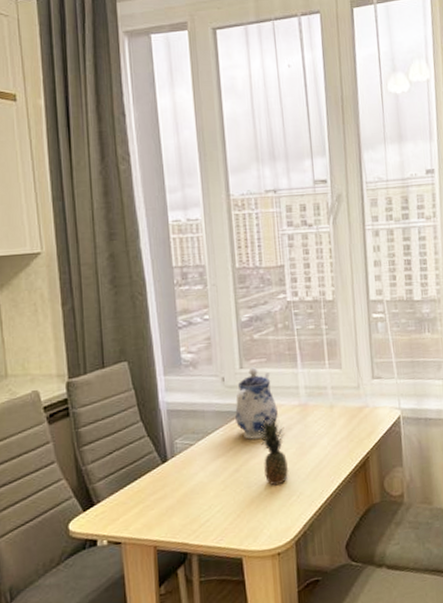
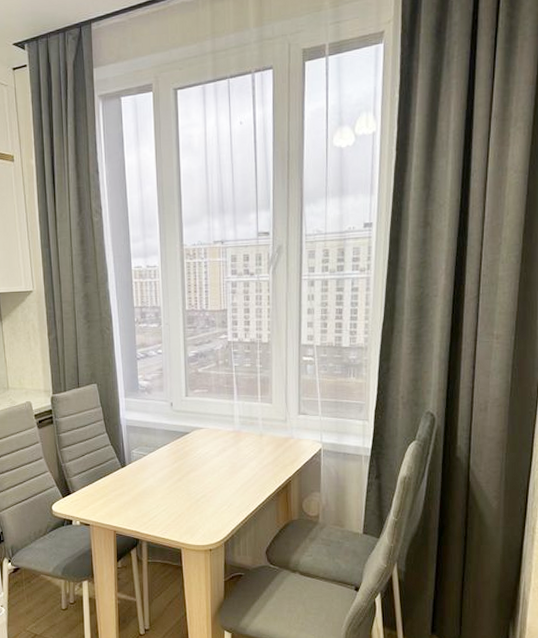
teapot: present [235,367,278,440] -> none [180,396,215,456]
fruit: present [258,416,289,486] -> none [199,439,222,495]

